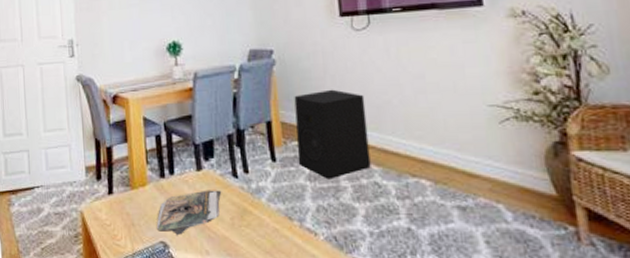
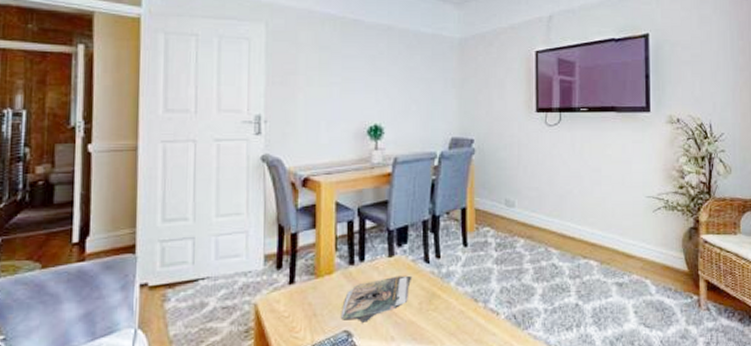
speaker: present [294,89,371,180] -> none [488,179,551,263]

